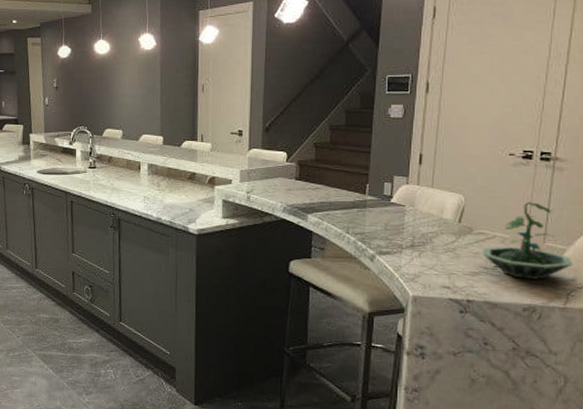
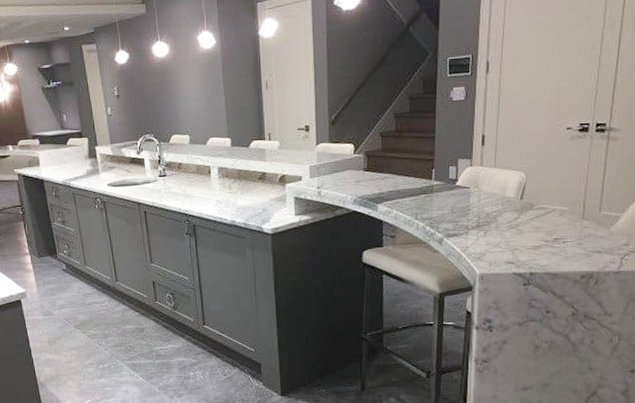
terrarium: present [483,202,573,280] -> none [544,173,627,248]

